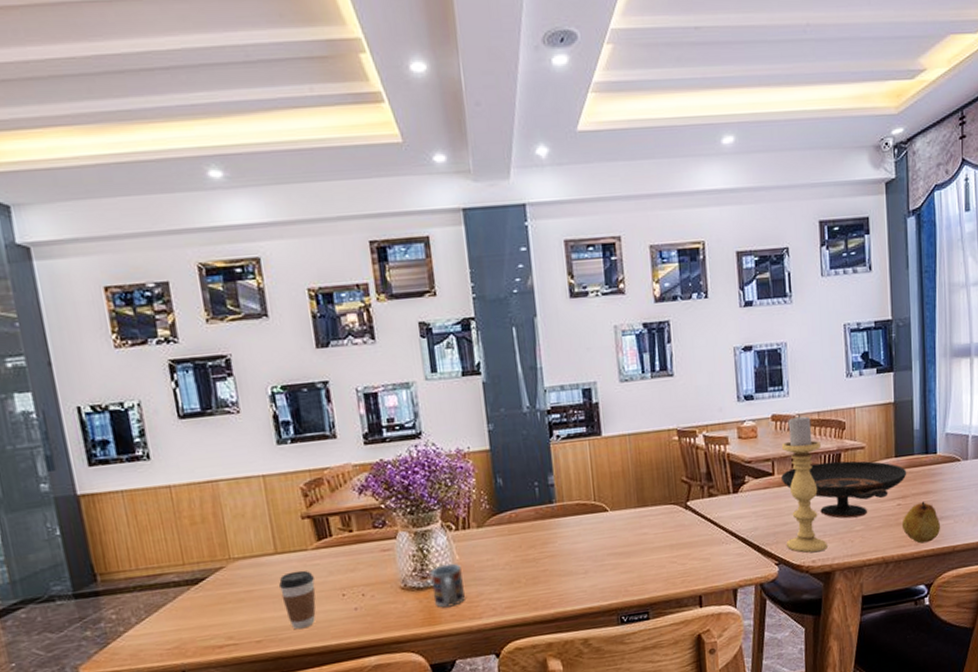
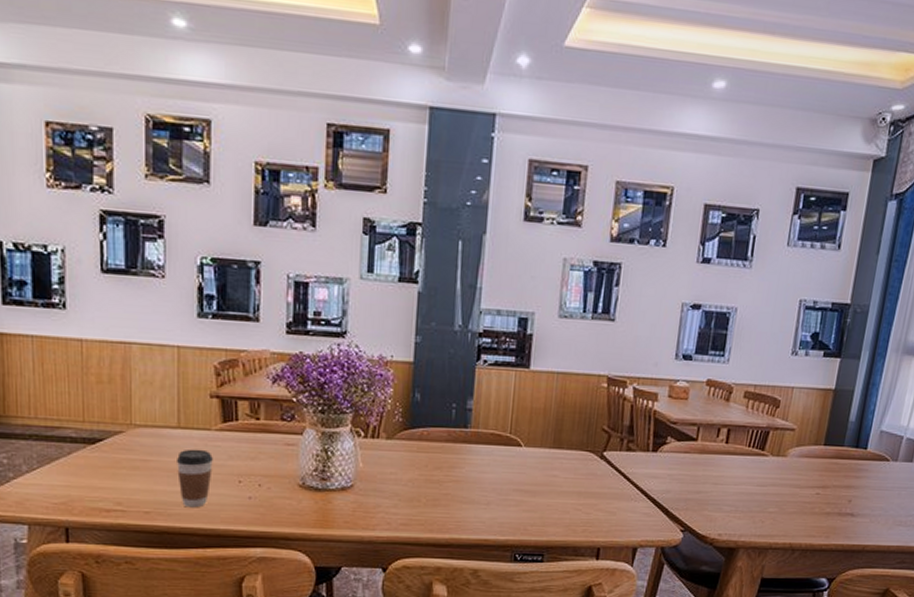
cup: present [430,563,465,608] -> none [330,469,364,513]
candle holder: present [781,414,828,553] -> none [696,383,751,527]
decorative bowl: present [781,460,907,519] -> none [704,435,833,499]
fruit: present [902,501,940,544] -> none [816,495,856,537]

